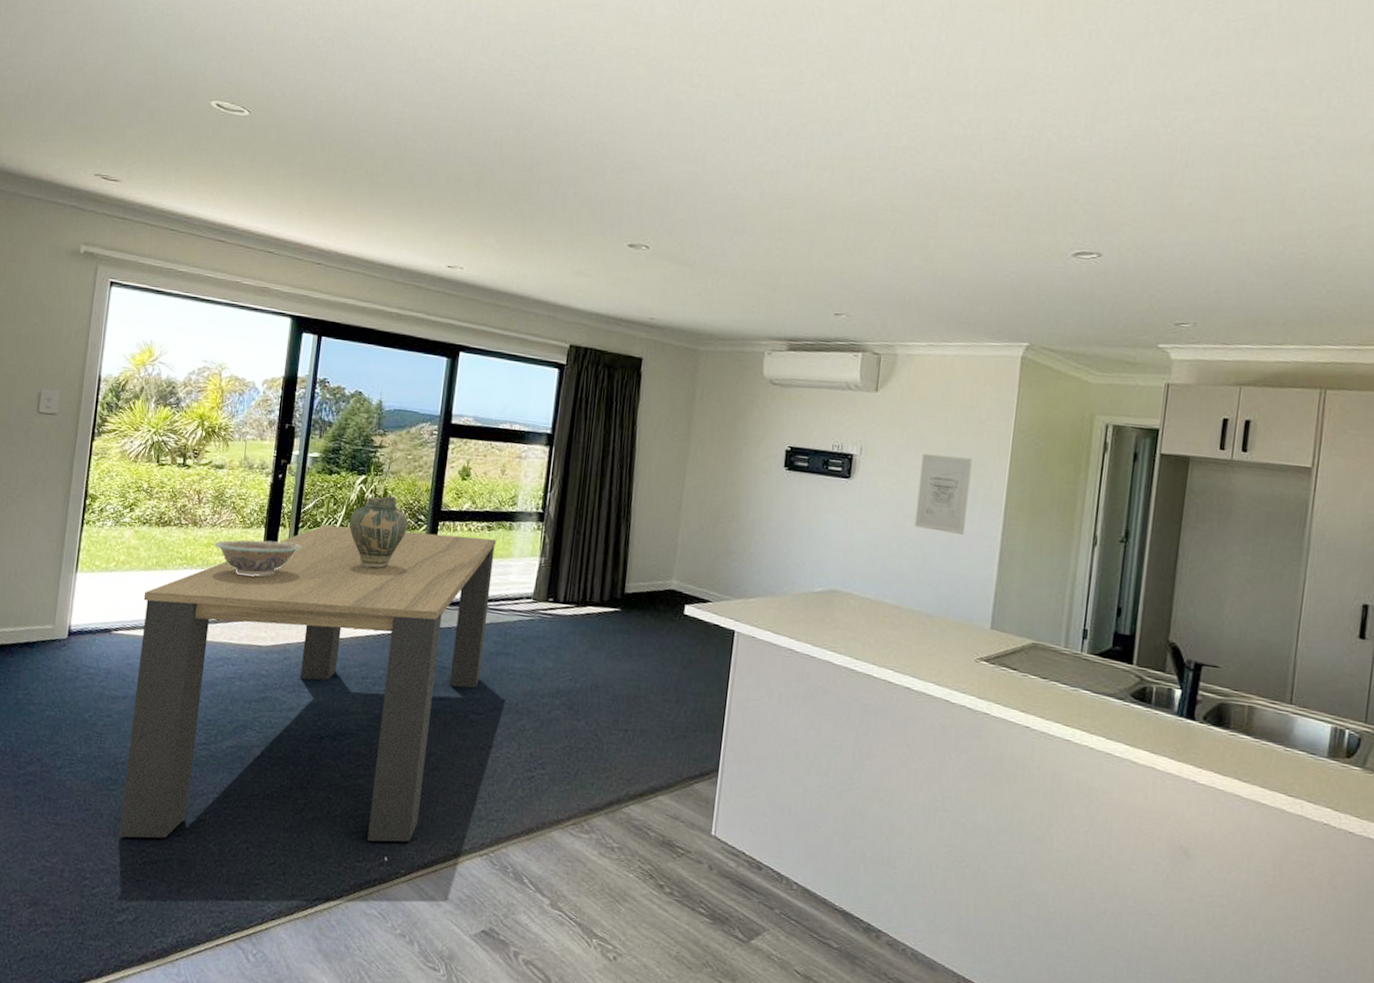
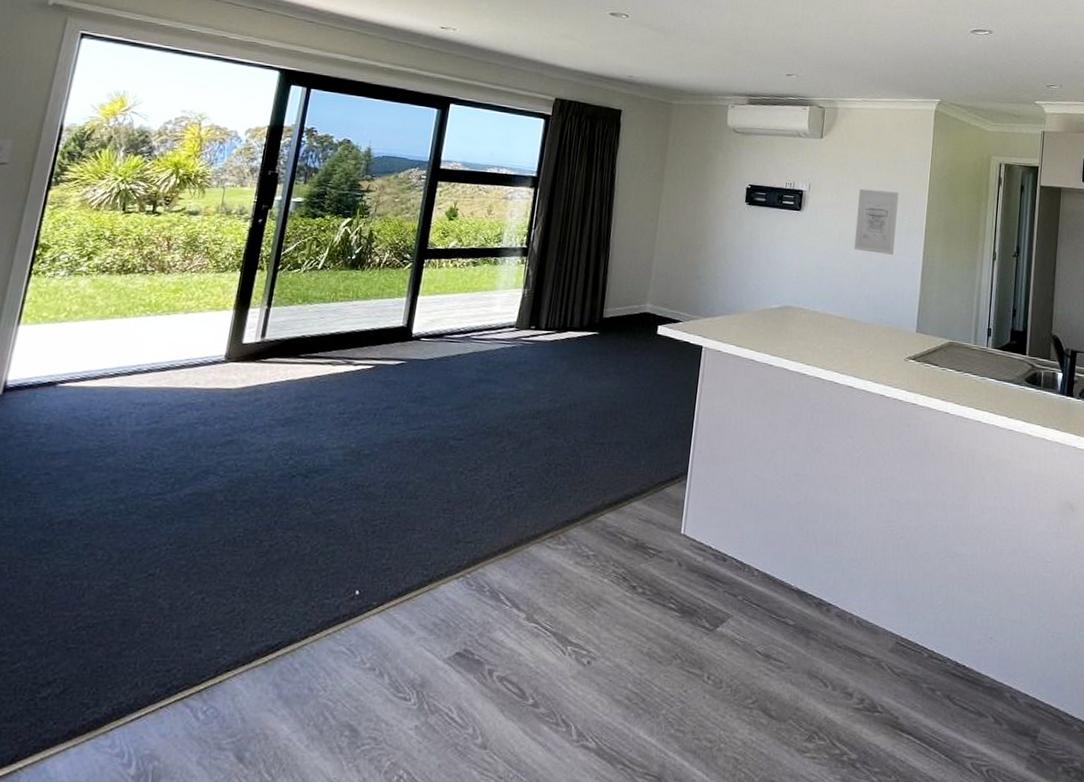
dining table: present [119,524,497,843] -> none [49,266,482,604]
decorative bowl: present [213,539,301,577] -> none [182,283,280,320]
vase: present [349,496,408,568] -> none [332,236,393,307]

